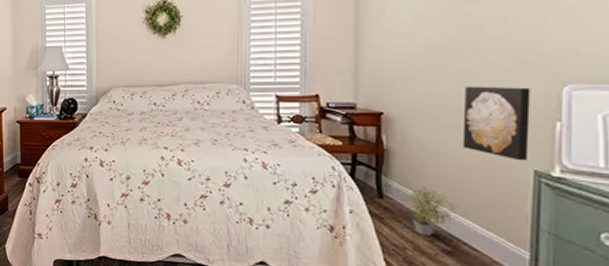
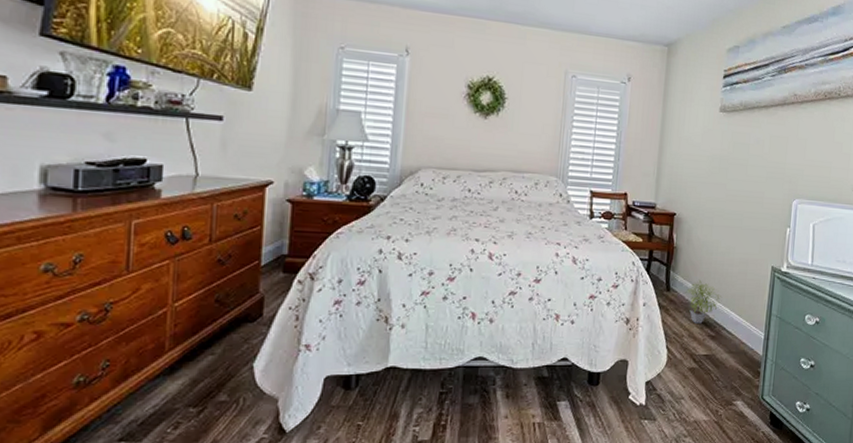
wall art: present [462,86,531,161] -> none [728,195,774,259]

